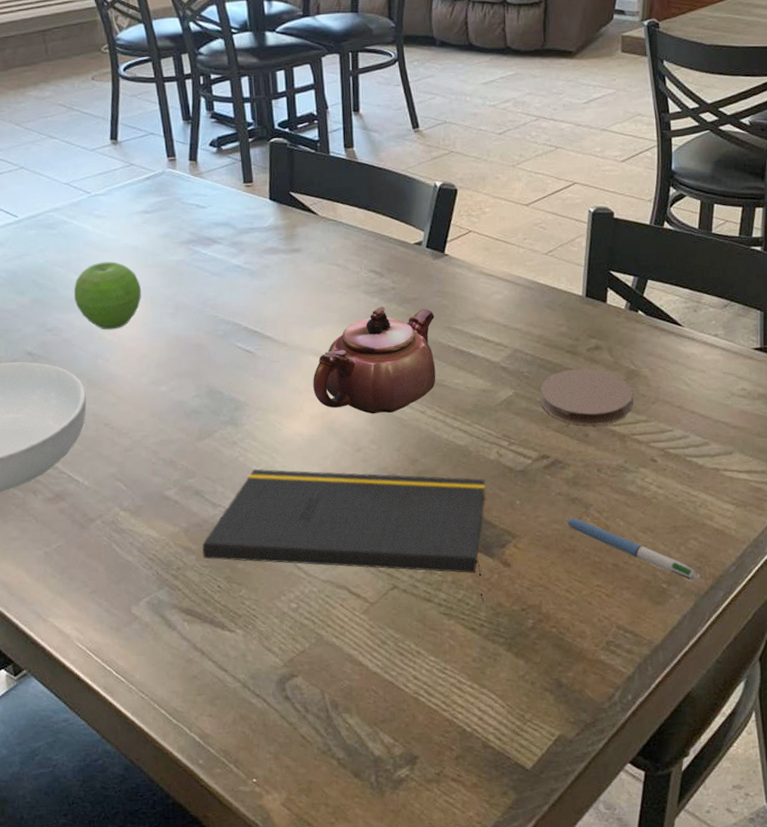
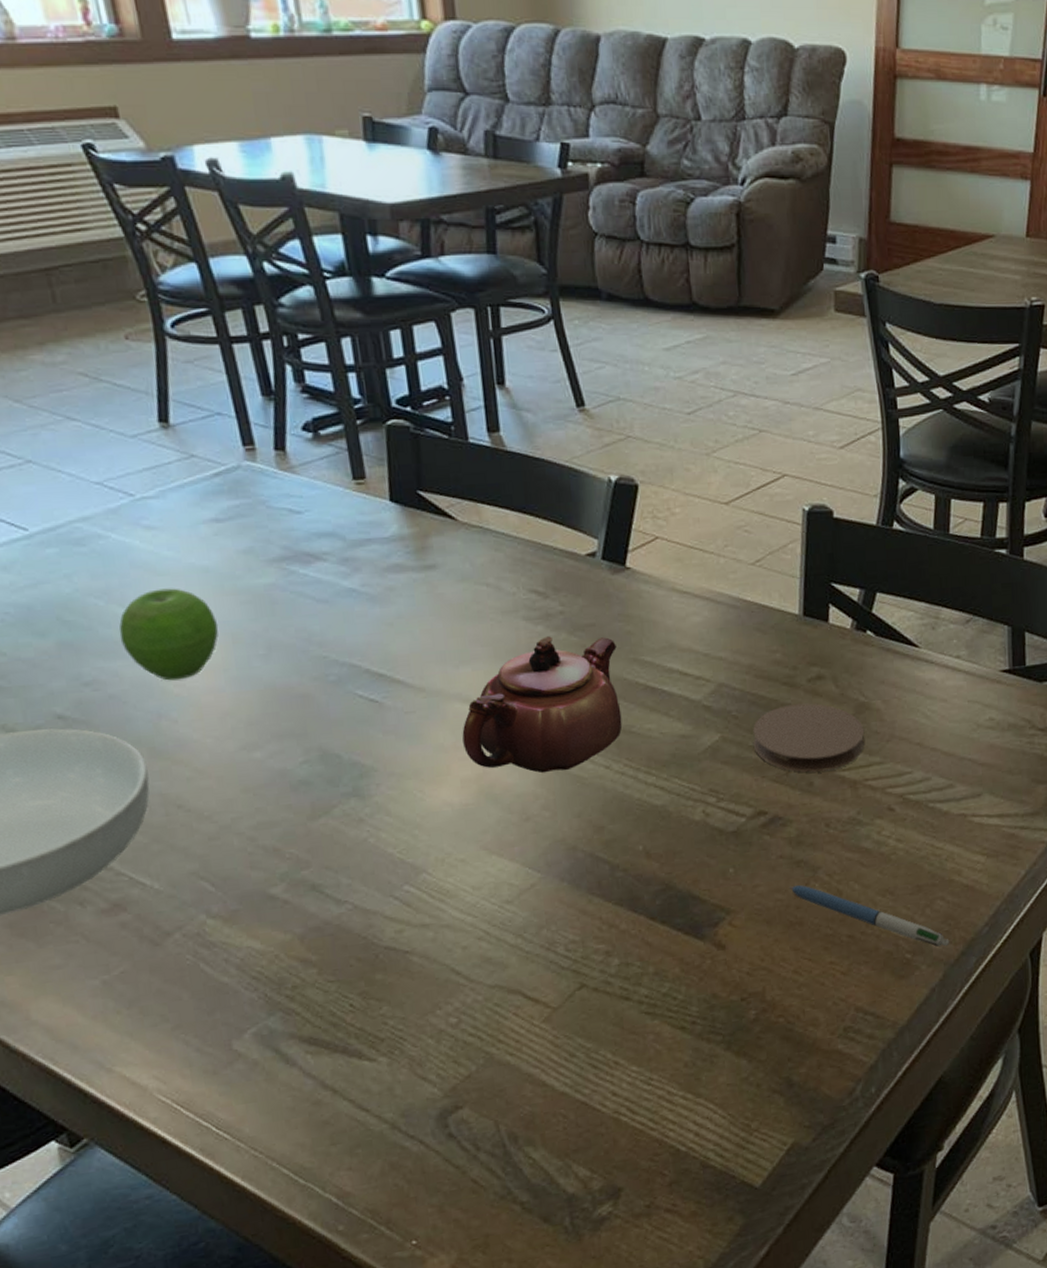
notepad: present [201,469,486,602] -> none [324,845,695,995]

